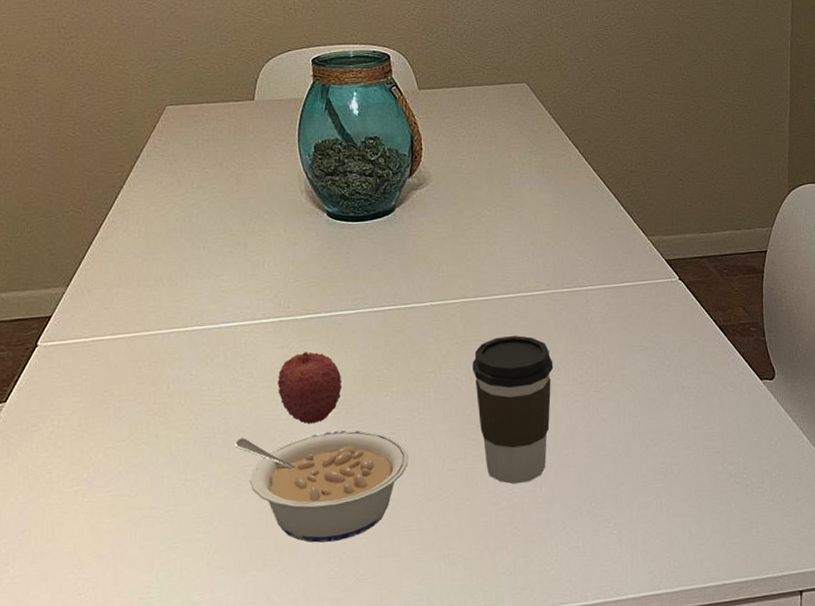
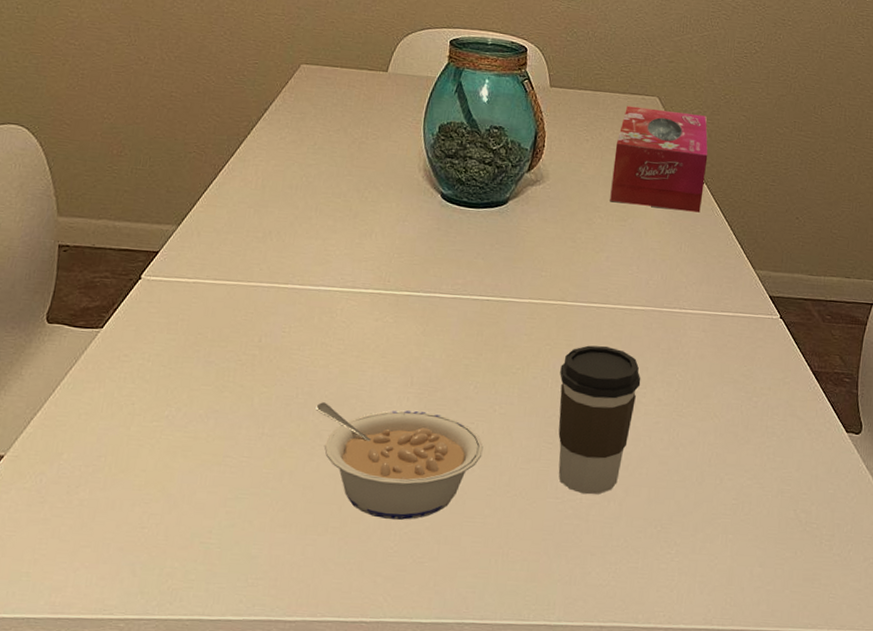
fruit: present [277,352,342,425] -> none [365,328,430,401]
tissue box: none [492,94,585,193] -> present [610,105,708,213]

